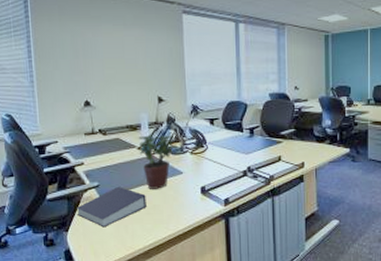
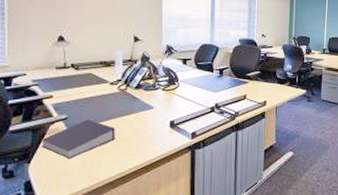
potted plant: present [138,135,175,189] -> none [111,71,148,123]

